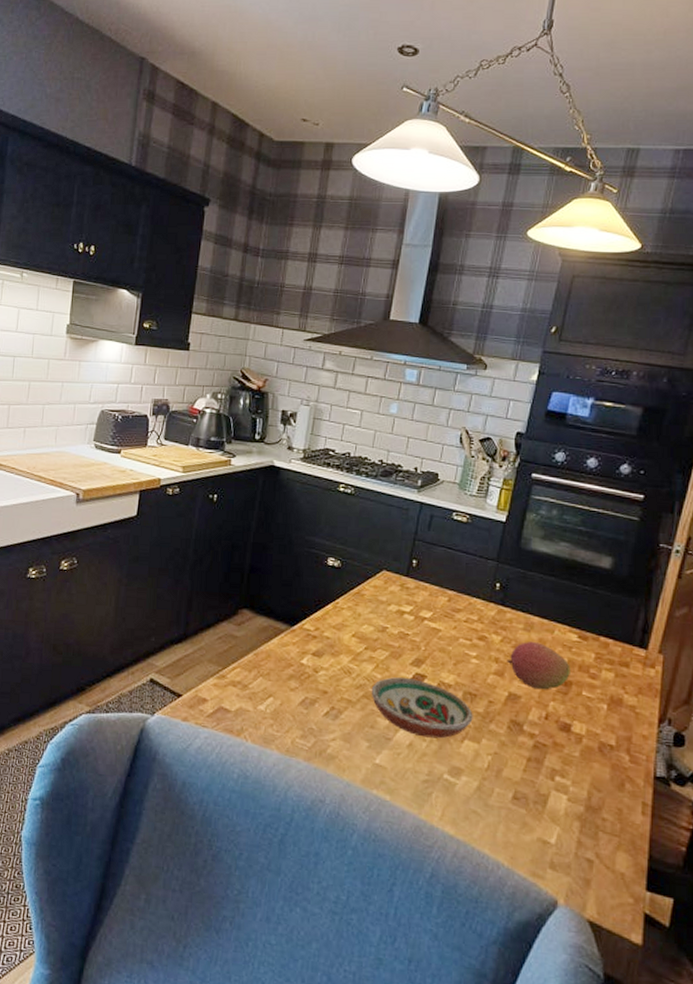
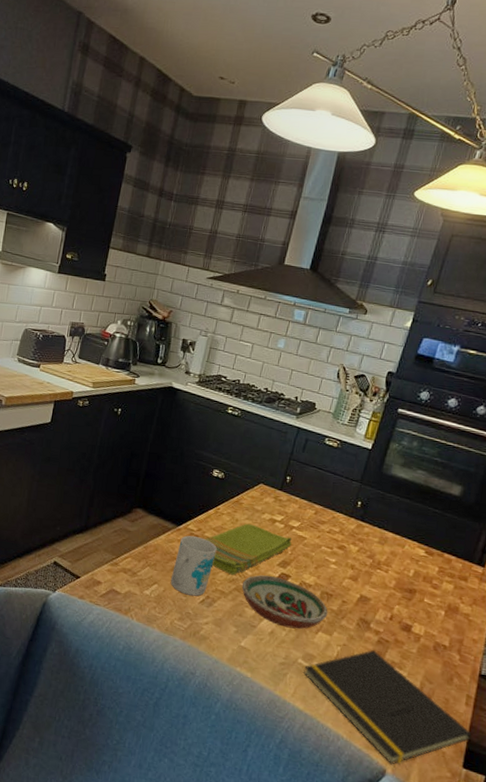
mug: none [287,637,339,708] -> present [170,535,217,596]
dish towel: none [324,617,425,680] -> present [205,523,292,576]
notepad: none [451,756,654,894] -> present [303,649,472,765]
fruit: present [507,641,570,690] -> none [361,552,416,595]

